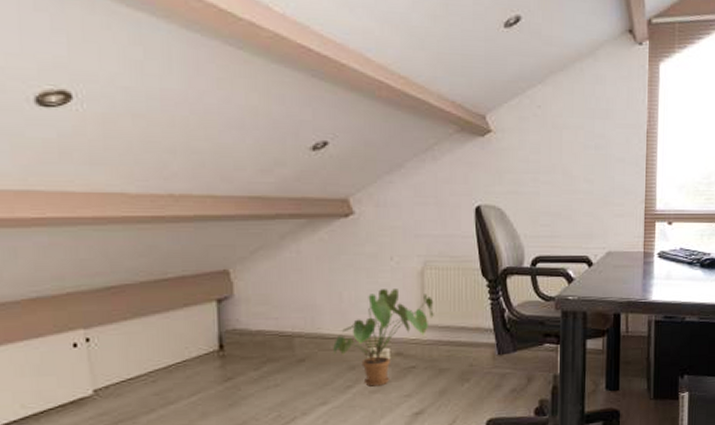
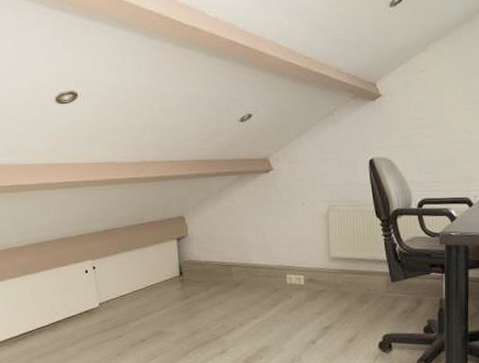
house plant: present [333,289,434,387] -> none [261,228,338,305]

